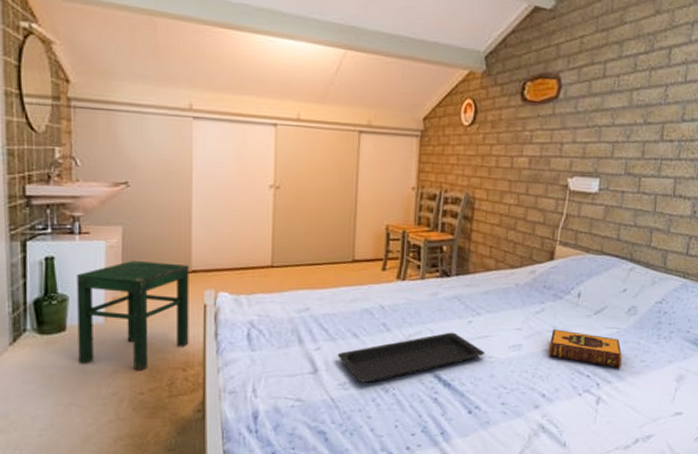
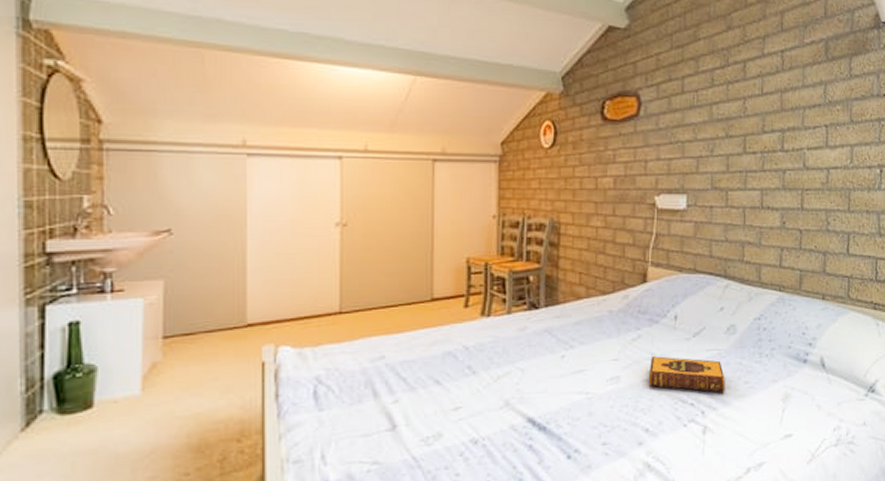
stool: present [77,260,189,371] -> none [107,317,244,448]
serving tray: present [337,332,485,383] -> none [418,369,581,435]

